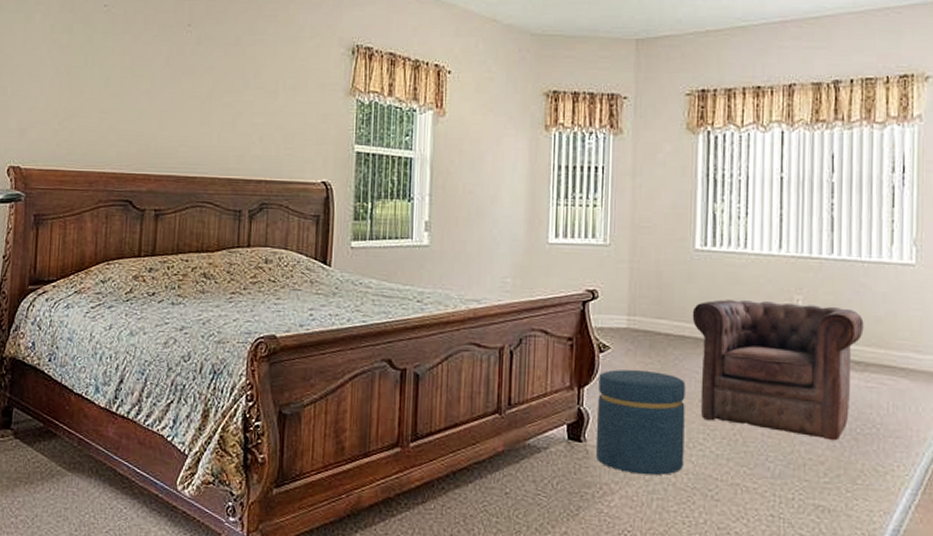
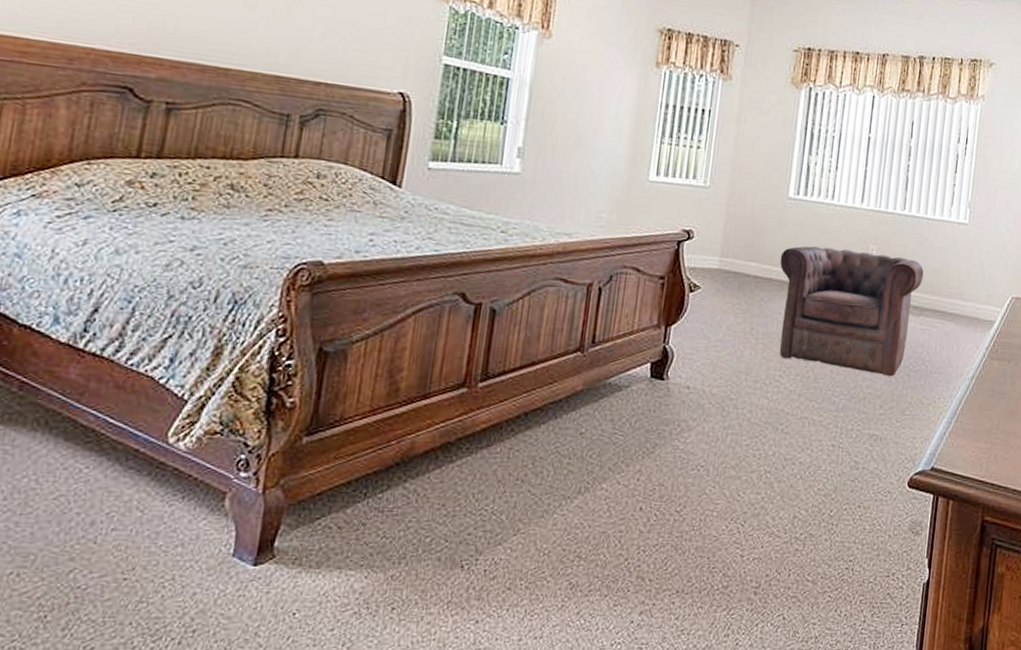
ottoman: present [595,369,686,476] -> none [677,309,768,412]

